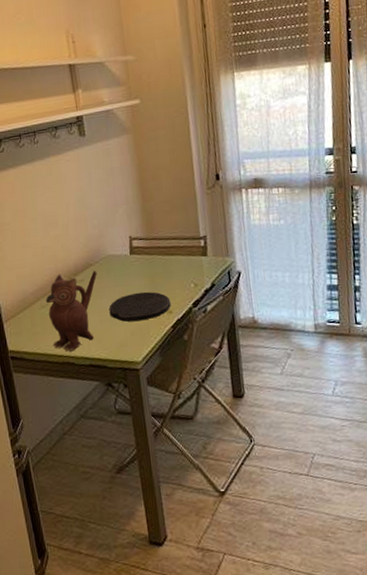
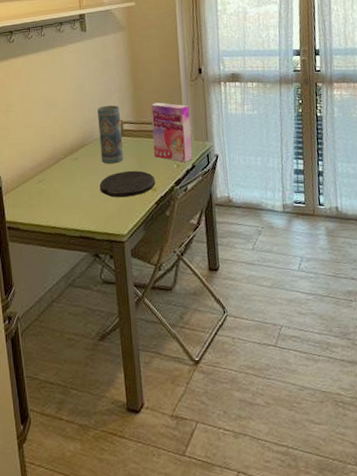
teapot: present [46,271,97,352] -> none [43,150,91,224]
vase: none [102,219,134,286] -> present [97,105,123,164]
cereal box: none [162,214,212,281] -> present [150,102,193,162]

